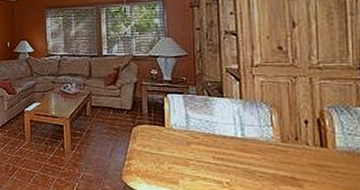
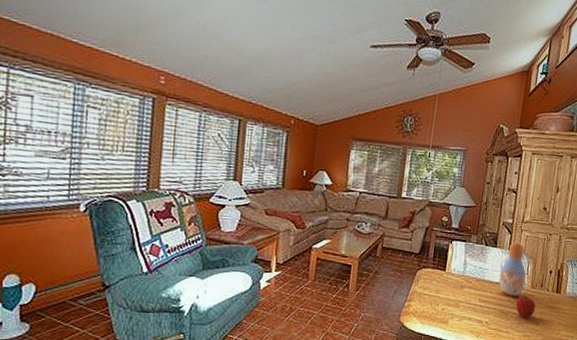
vase: none [234,91,272,153] -> present [499,243,526,297]
fruit: none [264,150,292,178] -> present [516,294,536,318]

